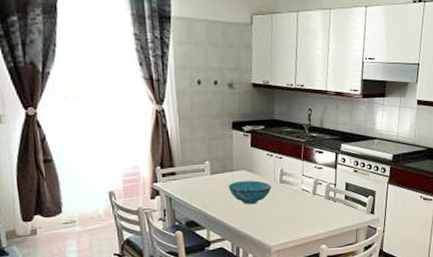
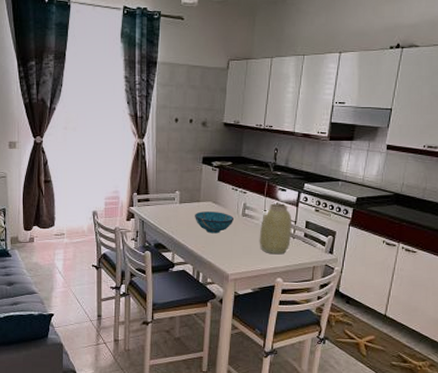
vase: none [299,166,333,221] -> present [259,203,292,255]

